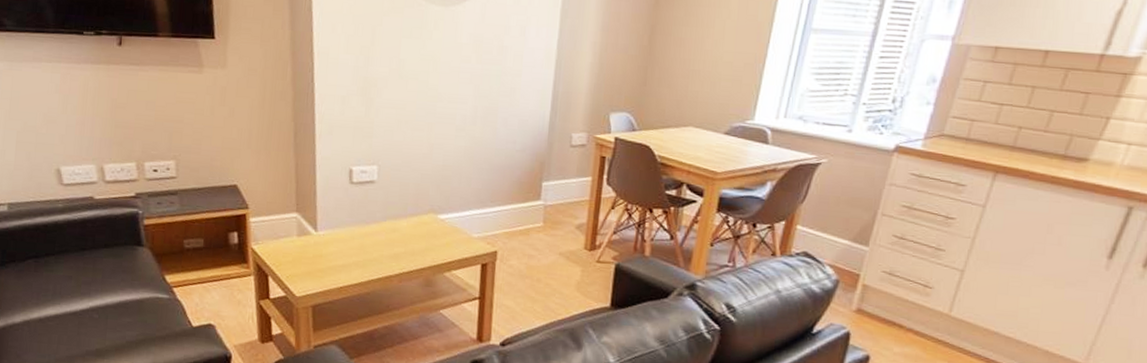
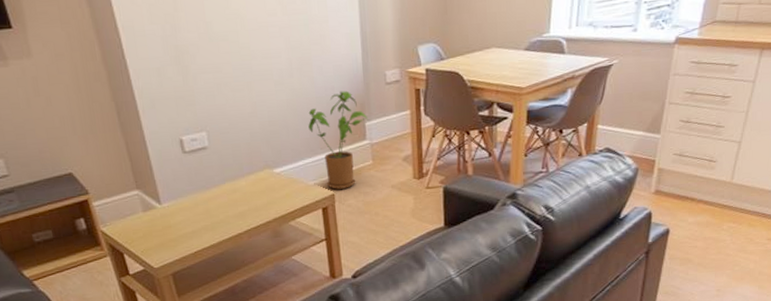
house plant: none [482,146,546,248] -> present [308,91,368,190]

